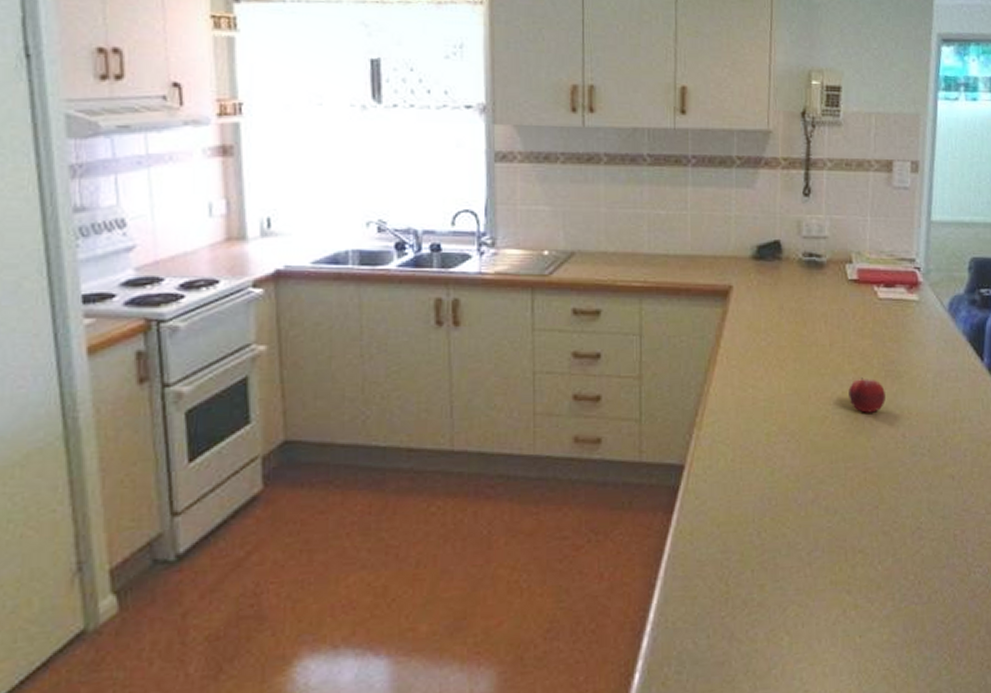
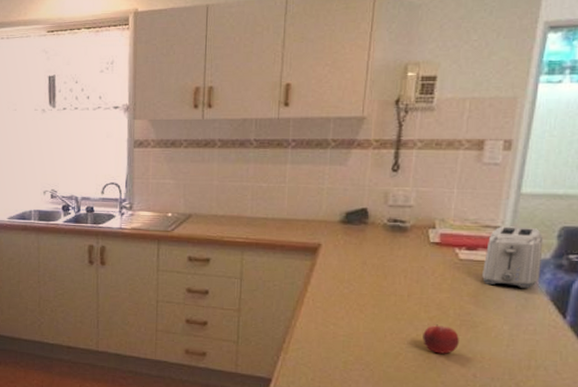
toaster: none [902,259,957,330] -> present [482,226,544,289]

